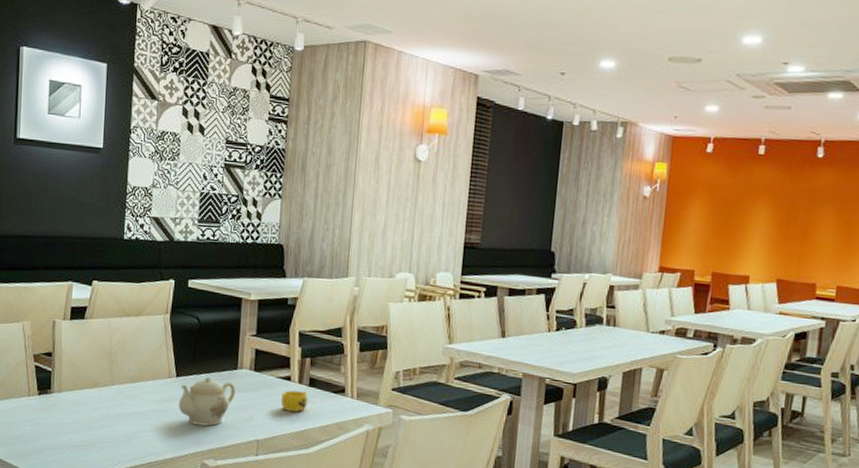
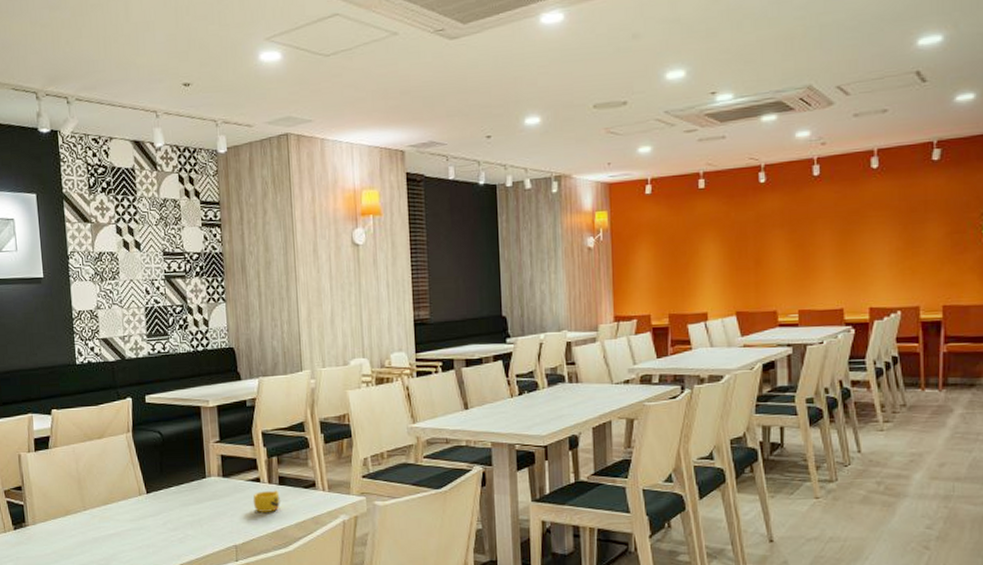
teapot: present [178,377,236,426] -> none [152,490,208,539]

